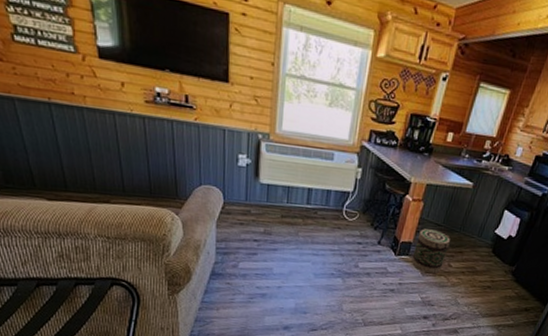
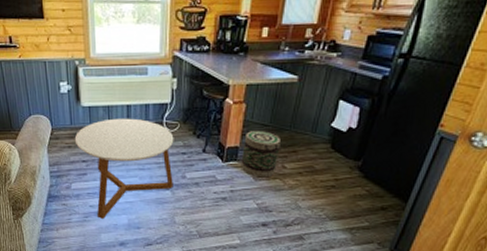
coffee table: none [248,200,352,301] -> present [74,118,174,219]

